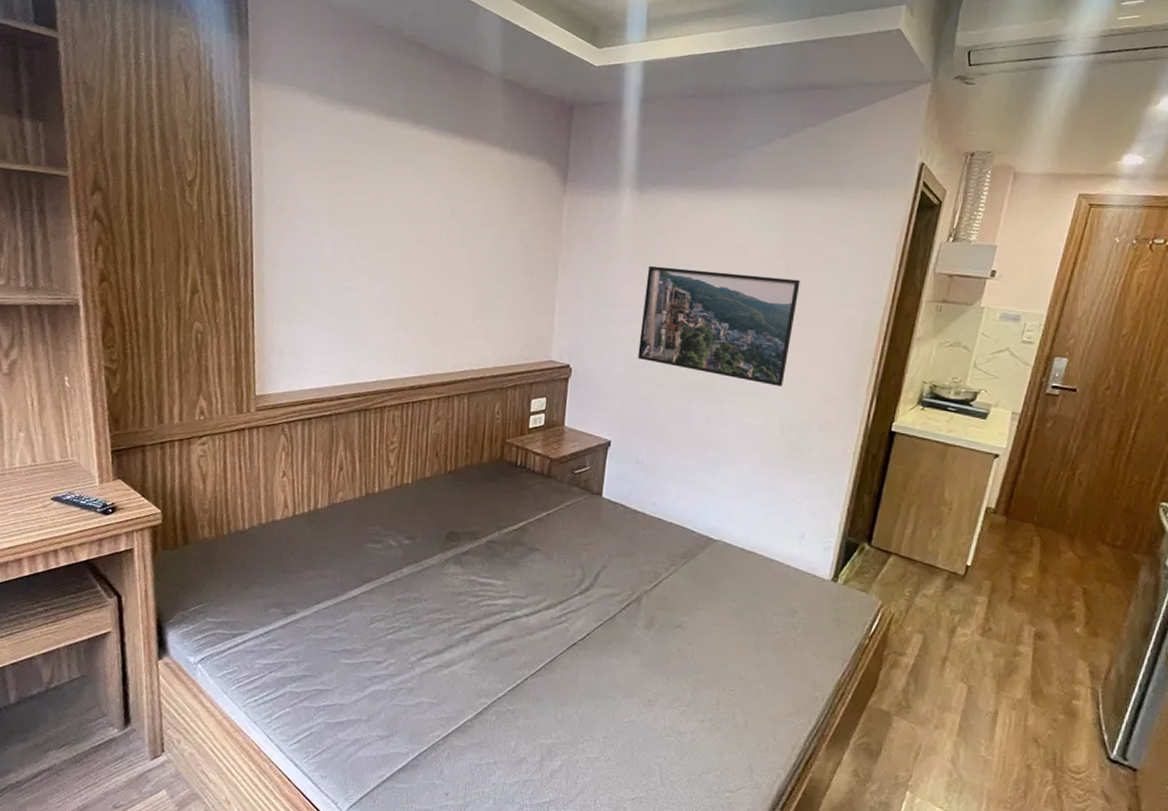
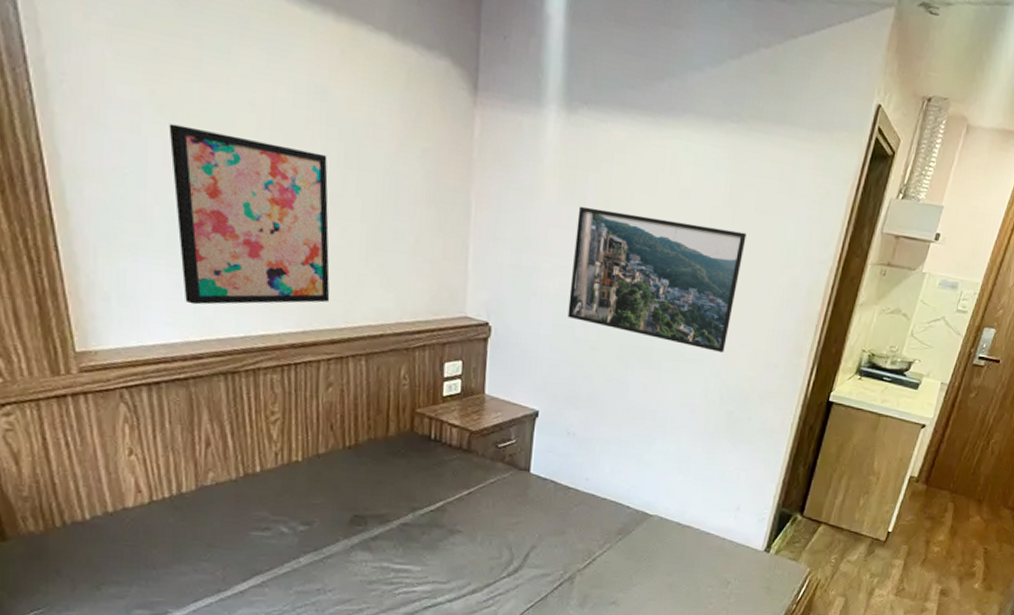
wall art: none [336,225,449,357] -> present [169,123,330,305]

